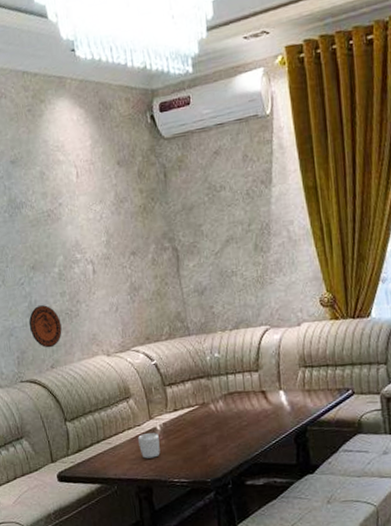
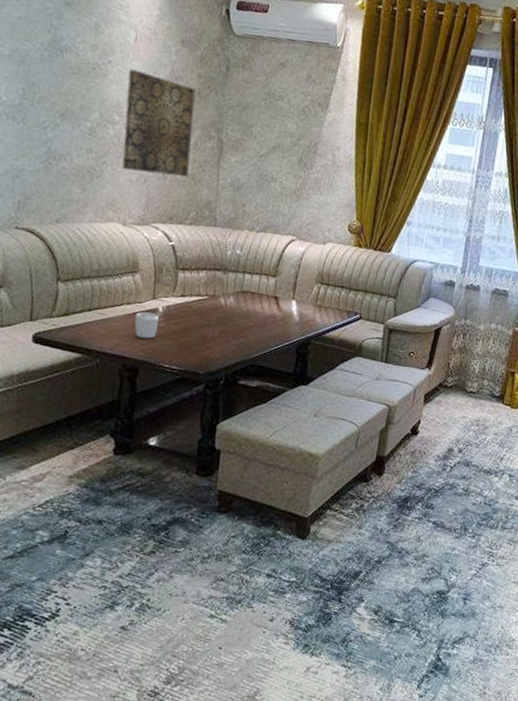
decorative plate: present [29,305,62,348] -> none [41,155,80,201]
wall art: none [79,204,154,304] -> present [122,69,196,177]

